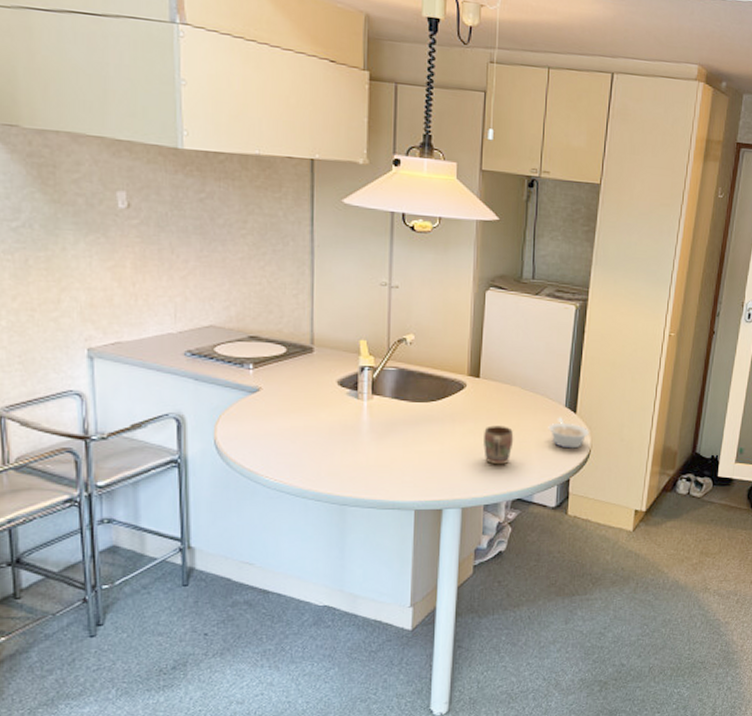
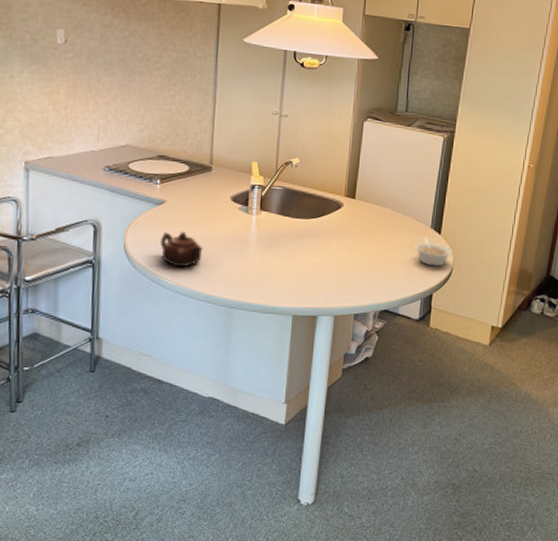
teapot: none [257,422,308,463] -> present [160,231,203,268]
mug: present [484,425,514,465] -> none [356,242,384,279]

